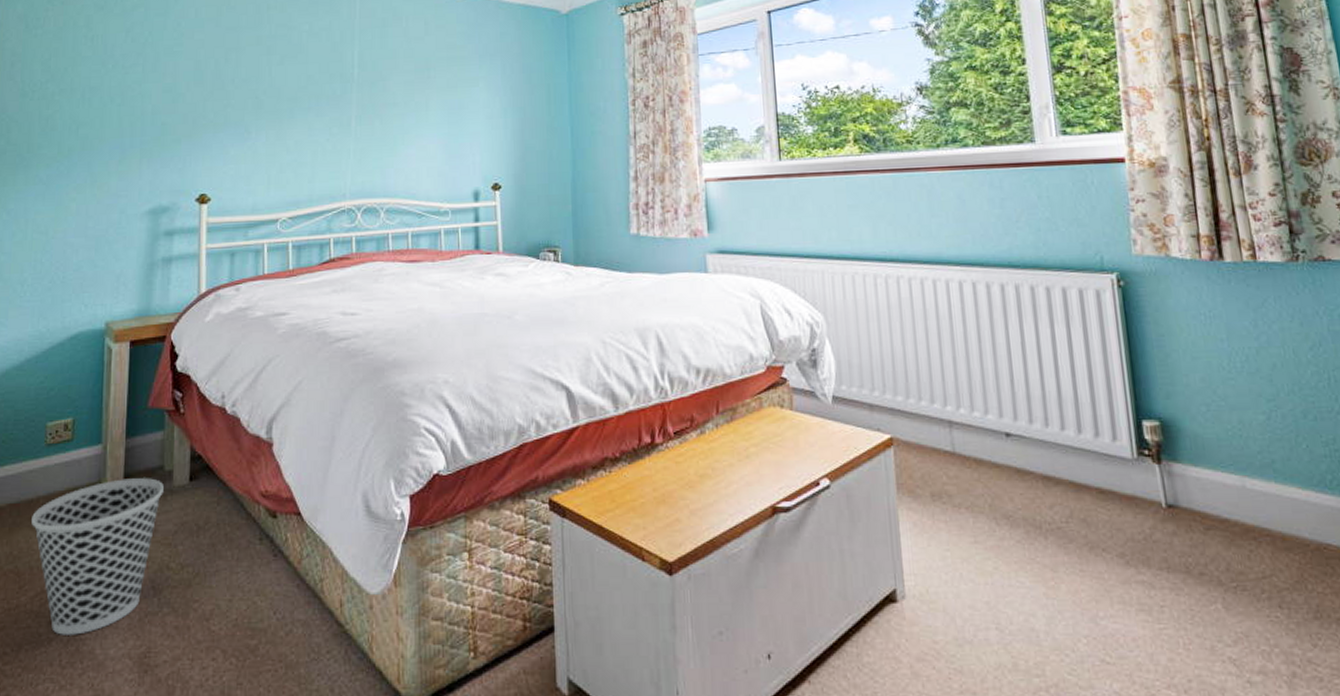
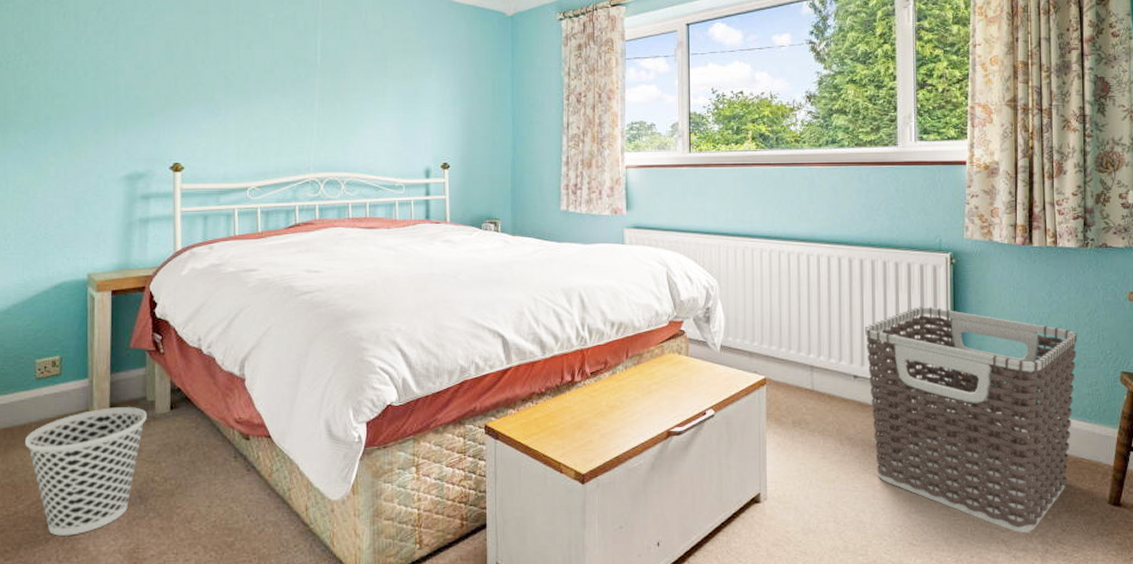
clothes hamper: none [1015,342,1311,649] -> present [865,307,1078,534]

